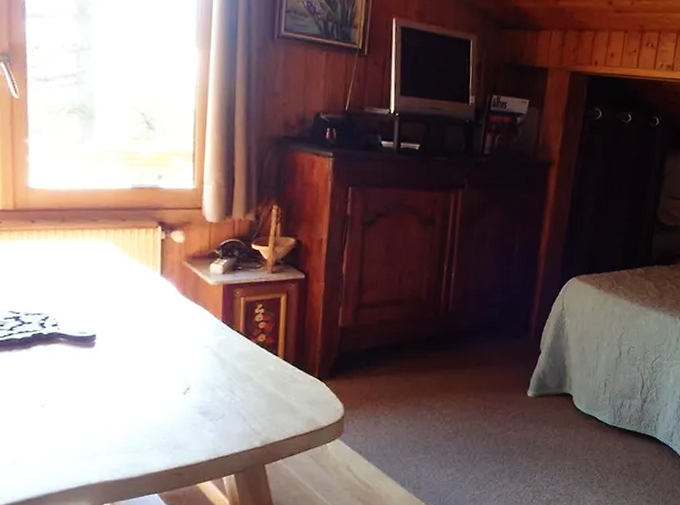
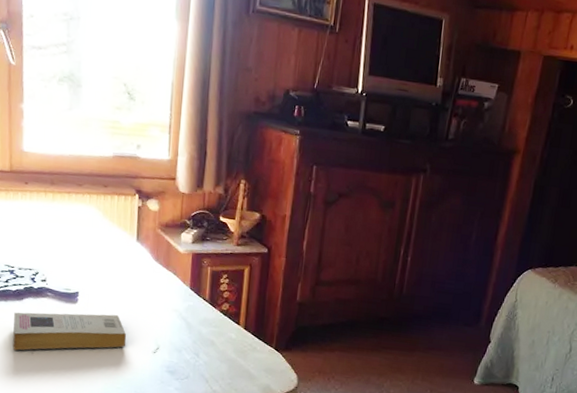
book: none [19,356,151,405] -> present [13,312,126,351]

